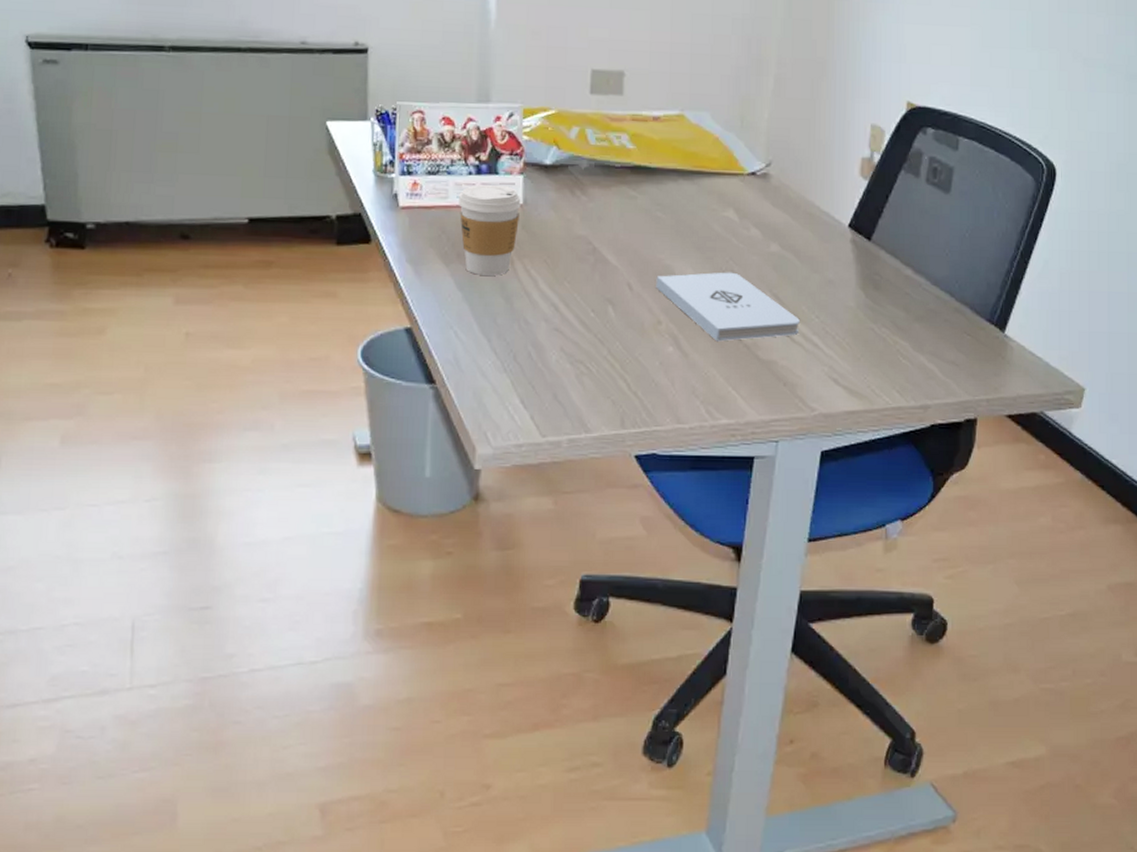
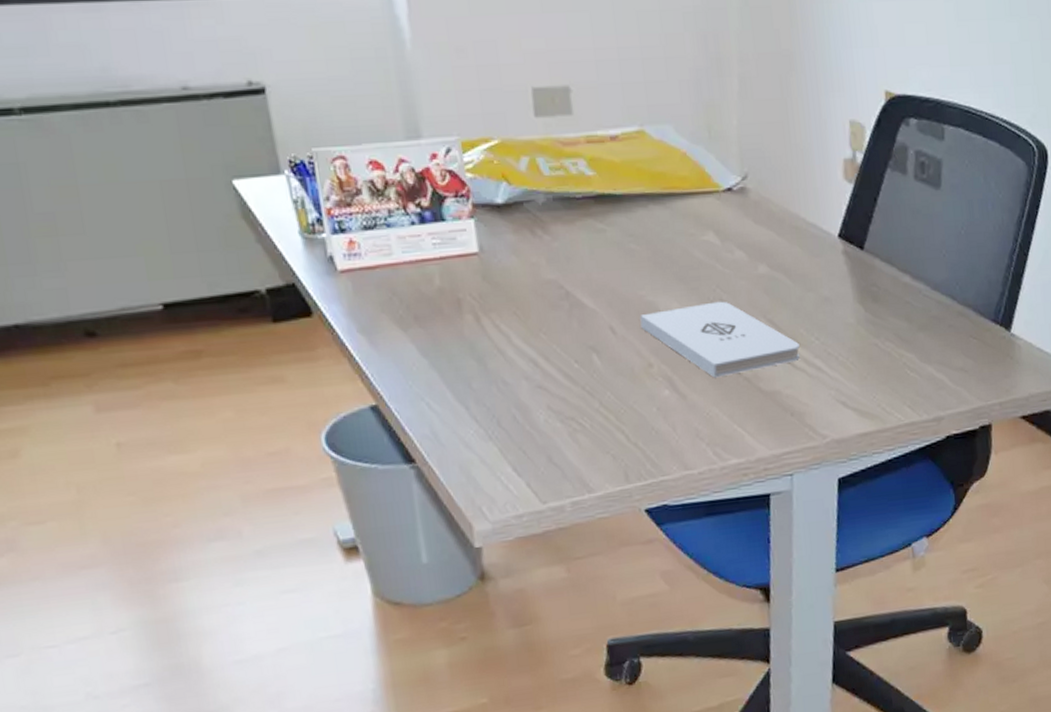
coffee cup: present [457,185,521,276] -> none [404,233,479,338]

